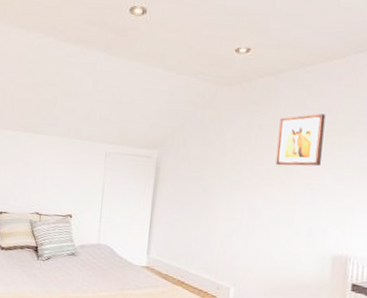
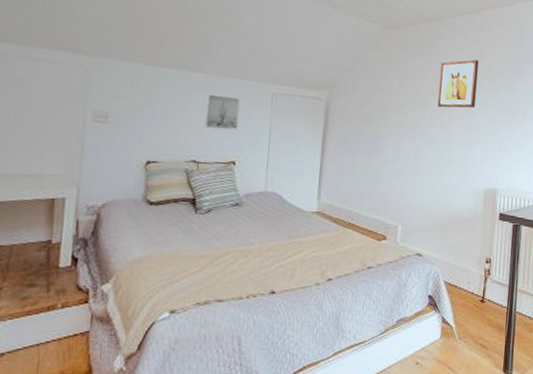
wall art: none [46,153,77,186] -> present [204,94,240,130]

